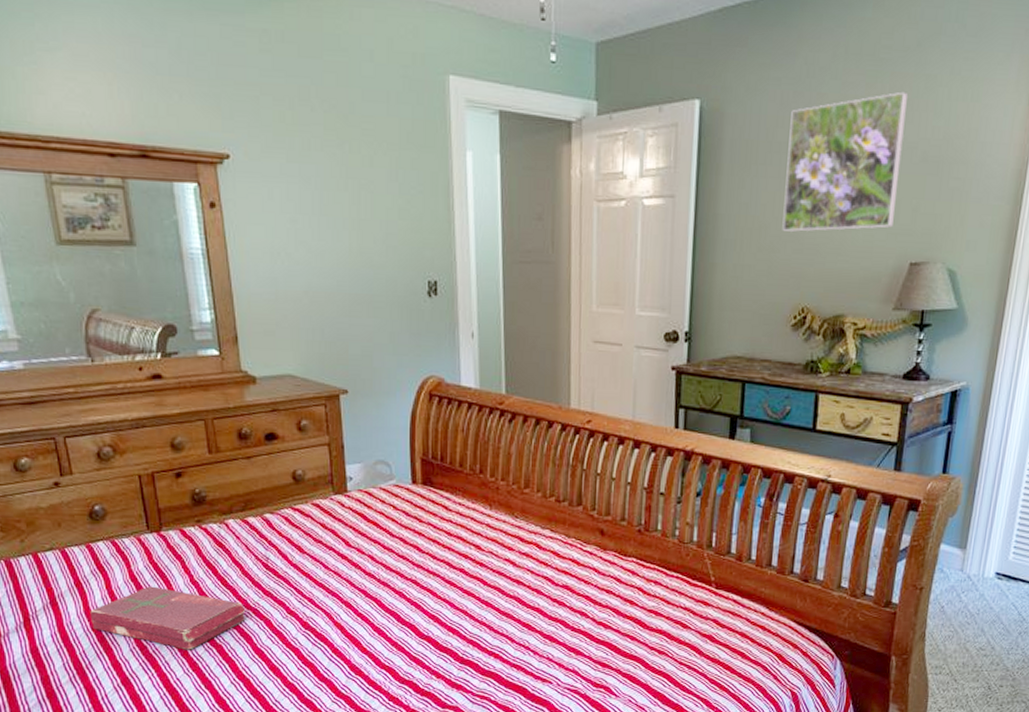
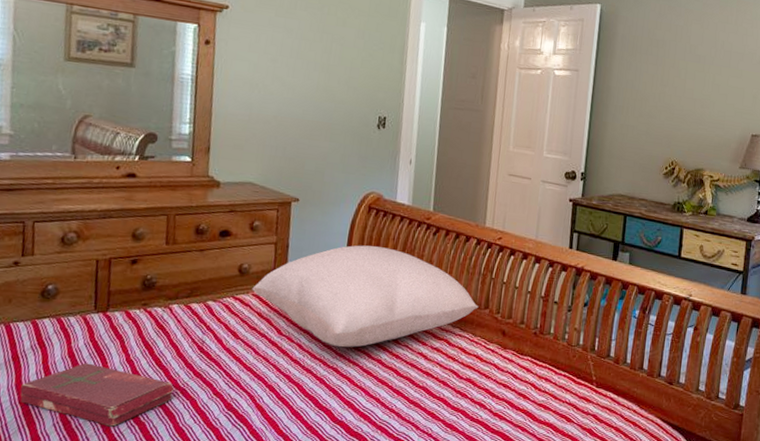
pillow: none [310,440,570,557] -> present [252,245,479,347]
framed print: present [782,91,907,232] -> none [658,14,749,108]

